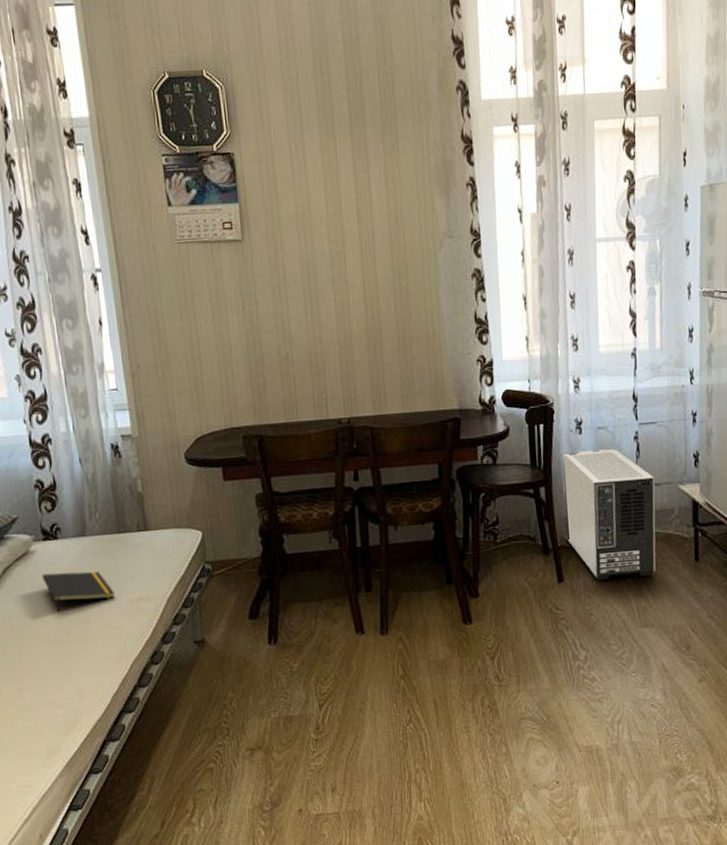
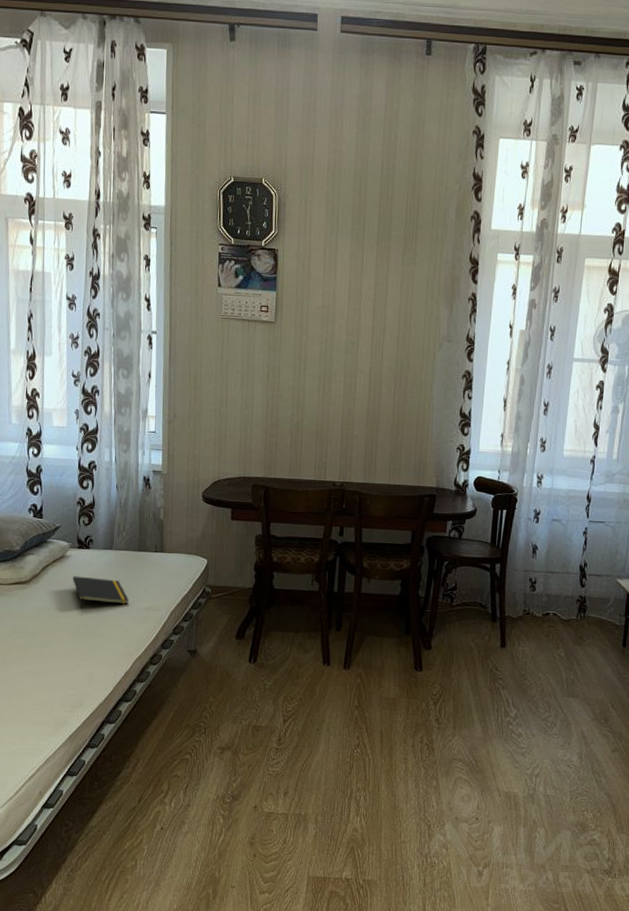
air purifier: present [562,449,656,581] -> none [512,537,596,654]

